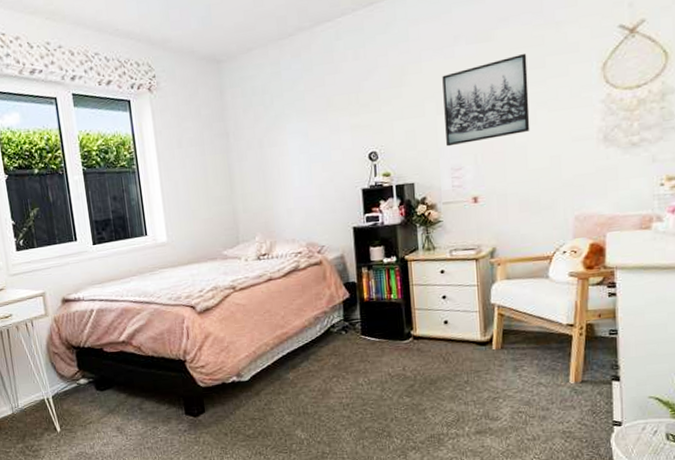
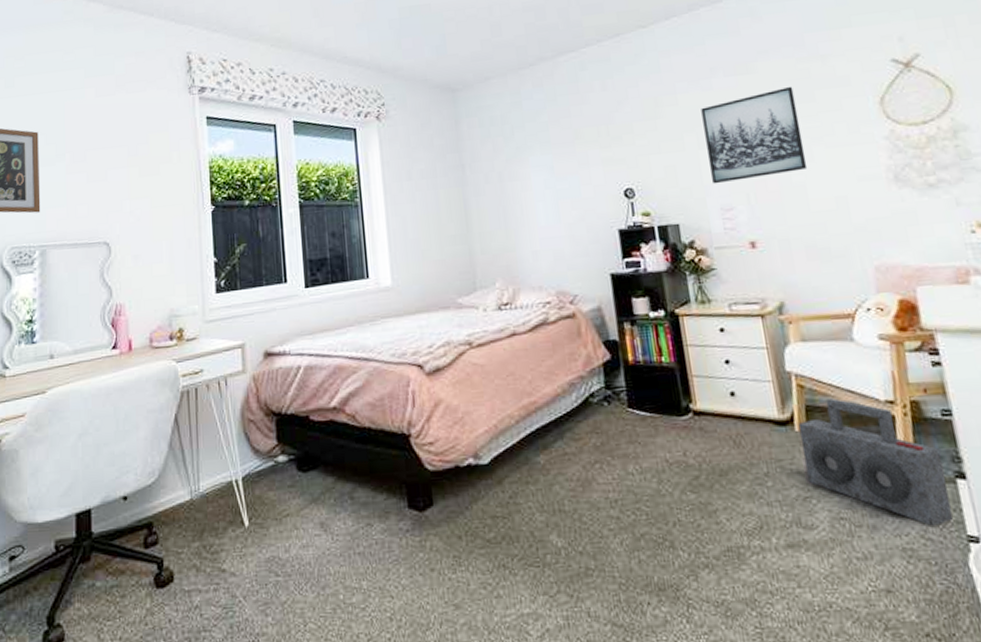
speaker: none [495,323,604,415] -> present [798,398,953,526]

